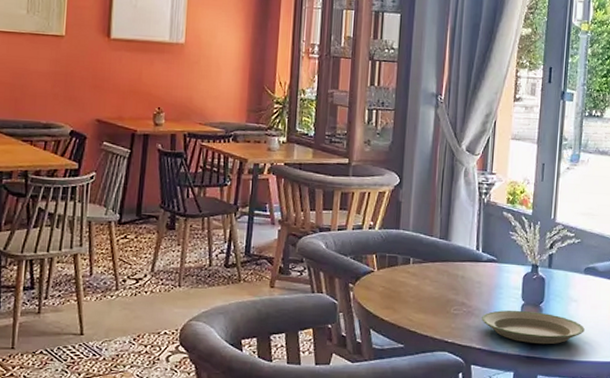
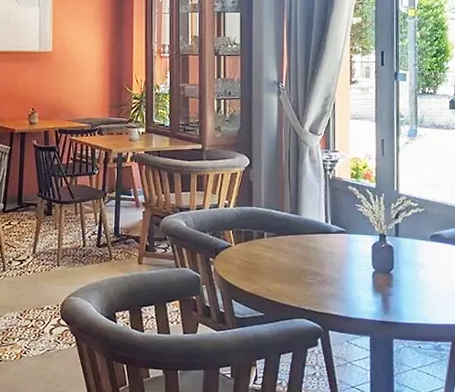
plate: present [481,310,585,345] -> none [334,277,436,310]

